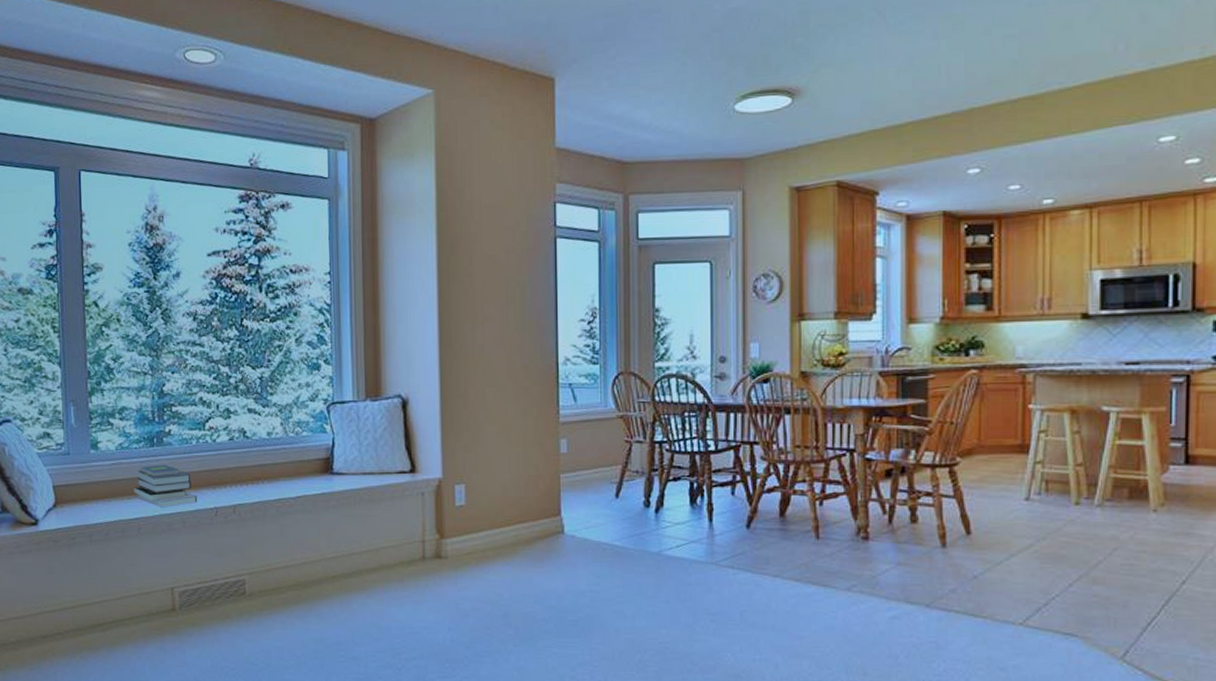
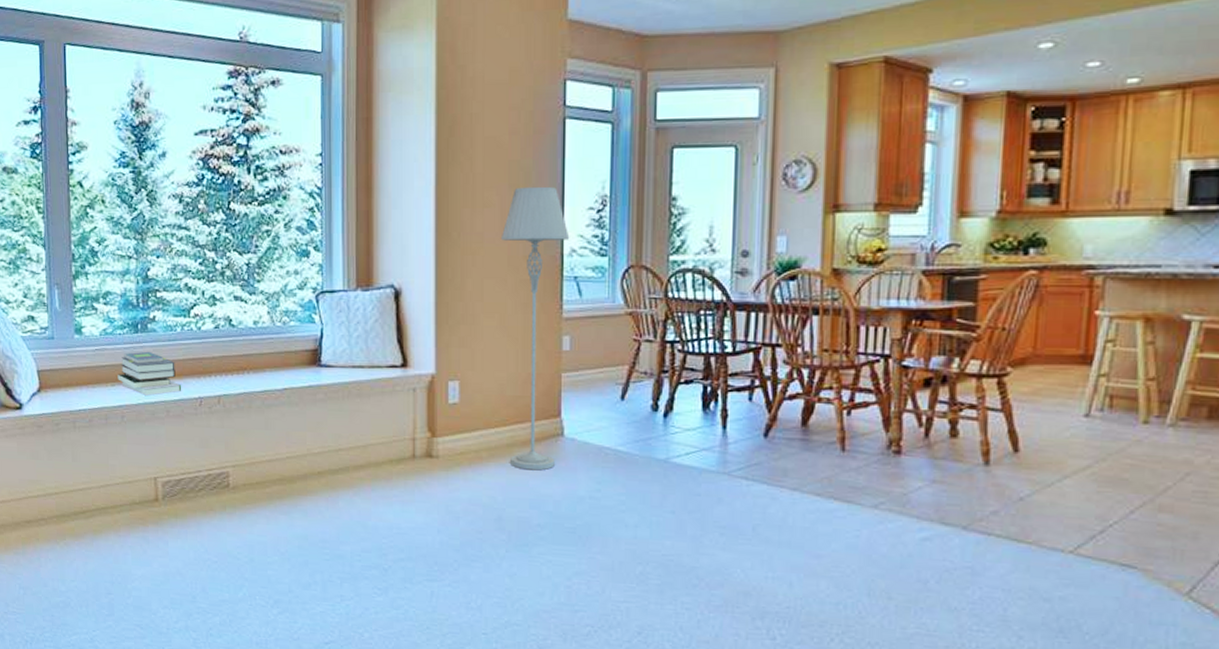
floor lamp: none [501,300,564,567] -> present [502,186,570,471]

